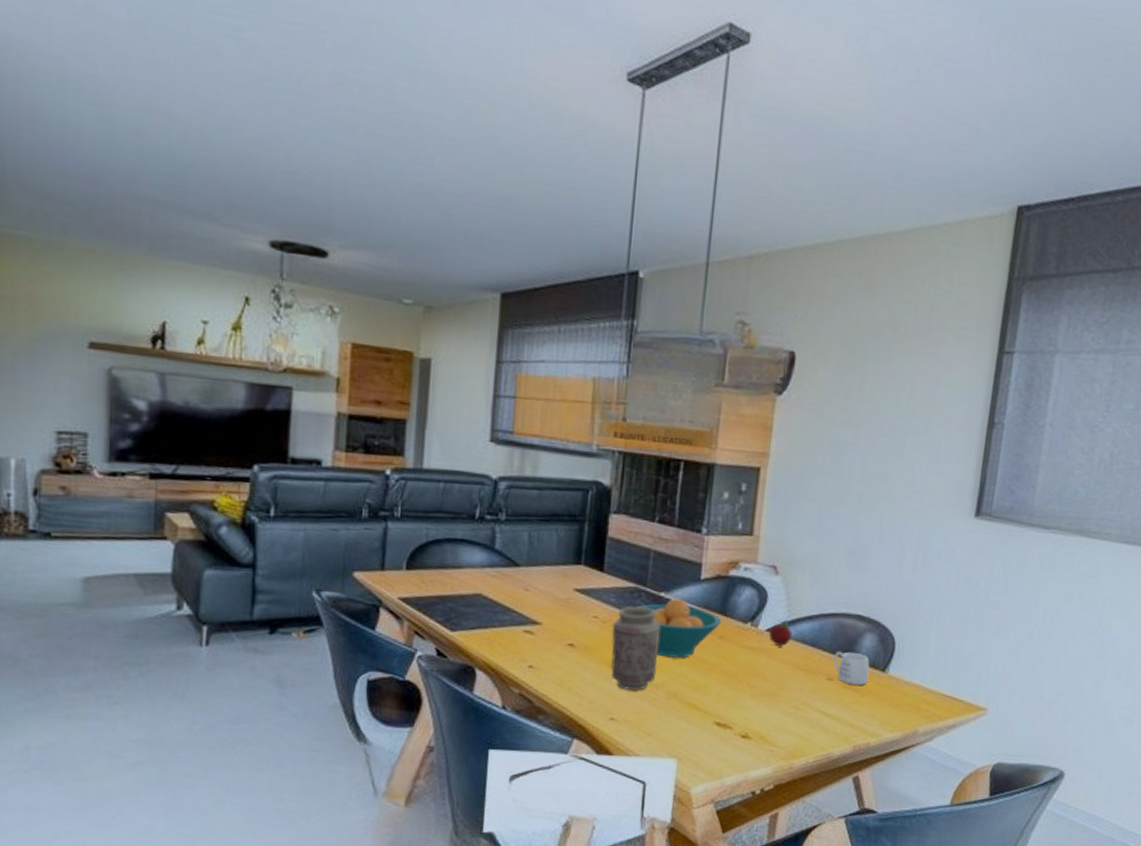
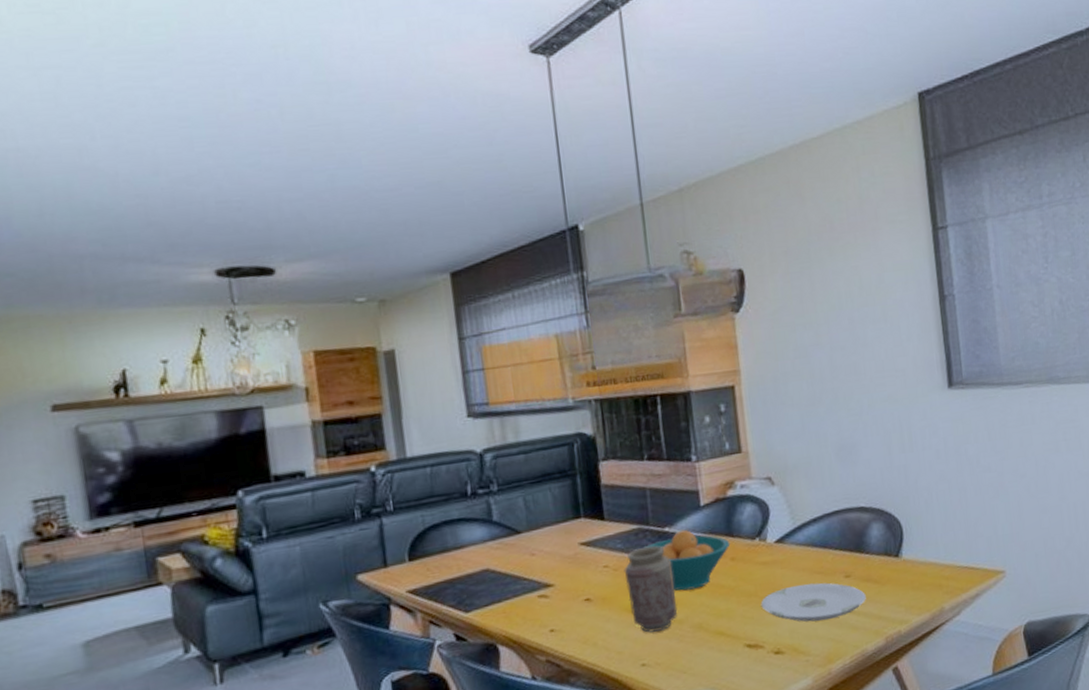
plate: none [738,676,844,716] -> present [761,582,866,622]
fruit: present [768,619,793,646] -> none [778,527,802,555]
mug: present [833,651,870,685] -> none [846,544,885,577]

